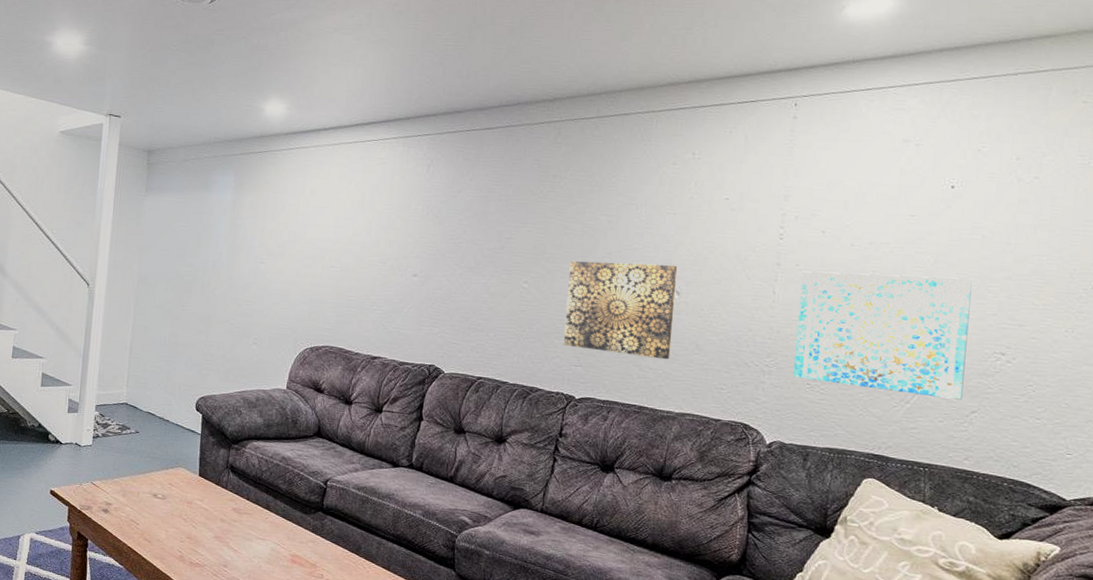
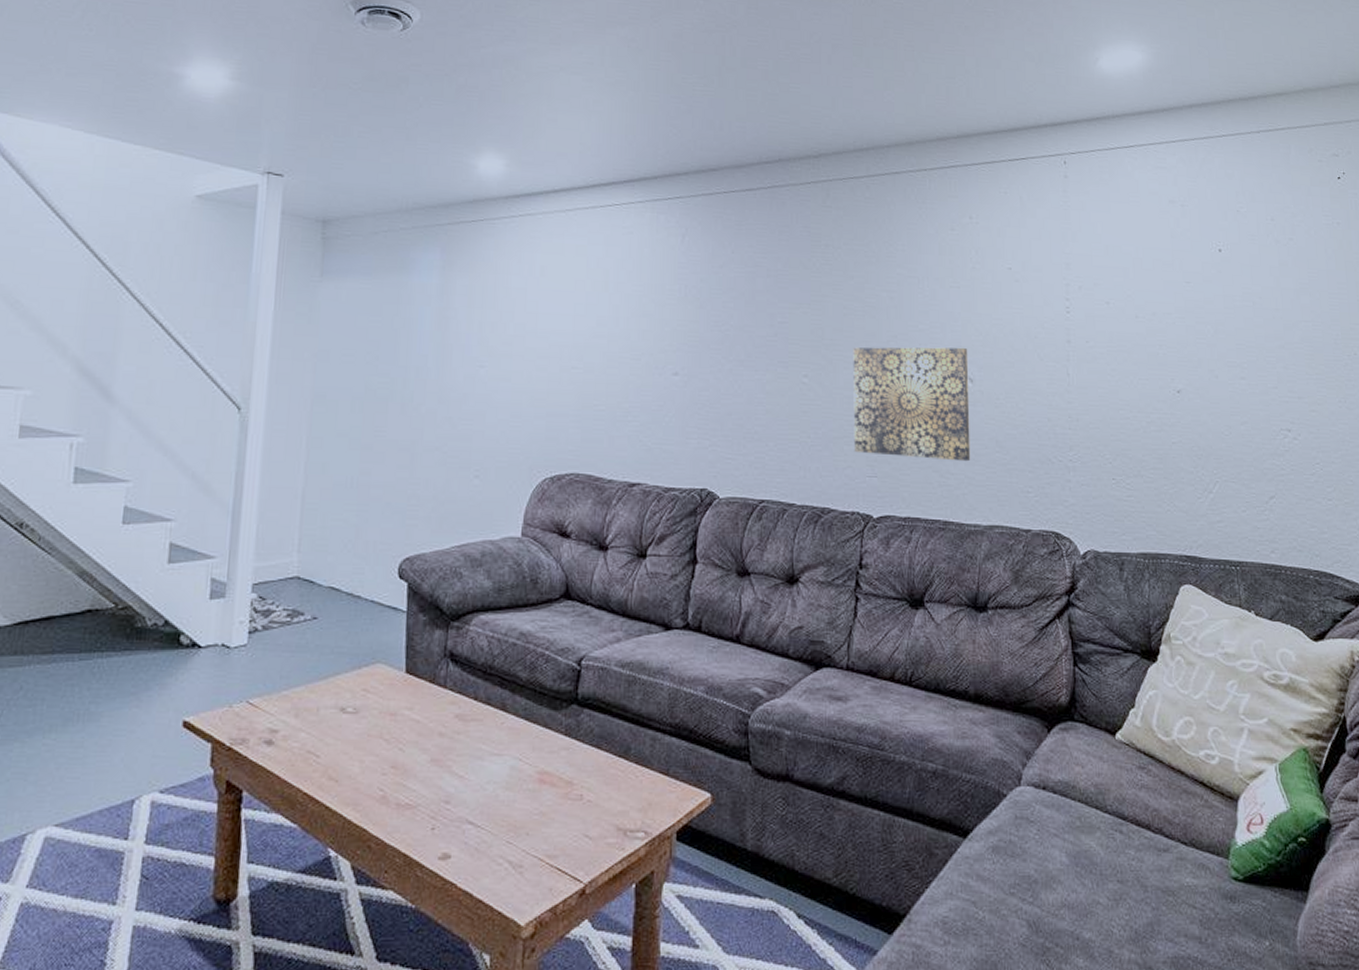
wall art: present [793,271,972,400] -> none [1093,348,1260,485]

